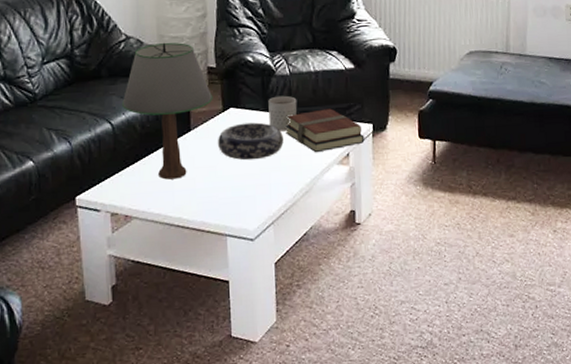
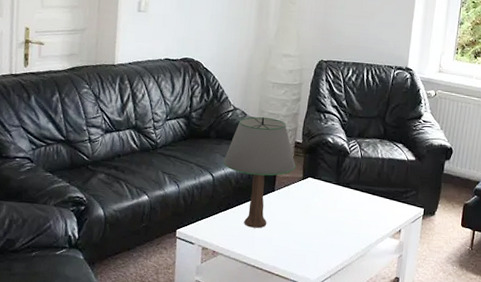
decorative bowl: present [217,122,284,160] -> none [294,191,349,223]
mug: present [268,95,298,132] -> none [339,173,364,204]
books: present [285,108,365,153] -> none [351,190,416,225]

